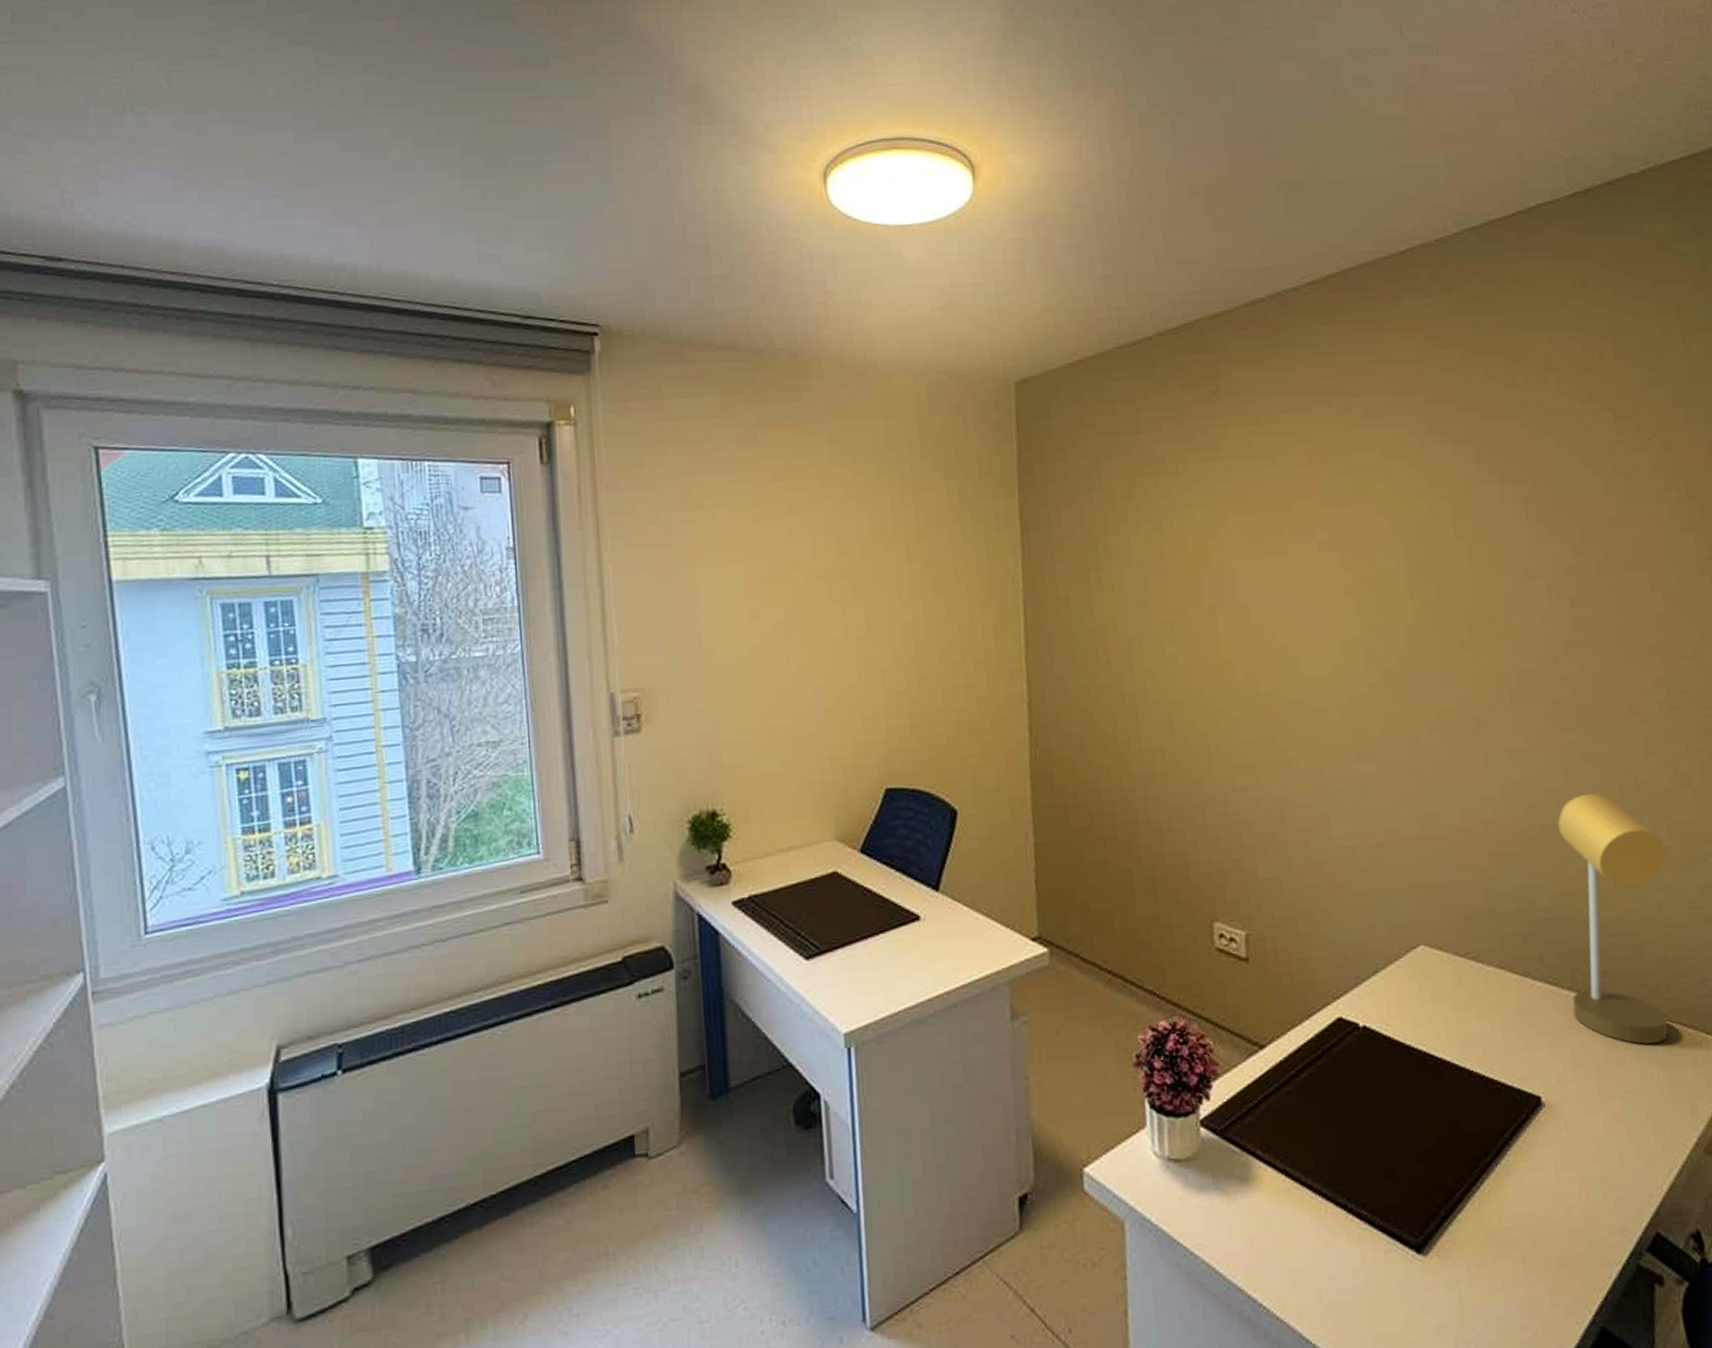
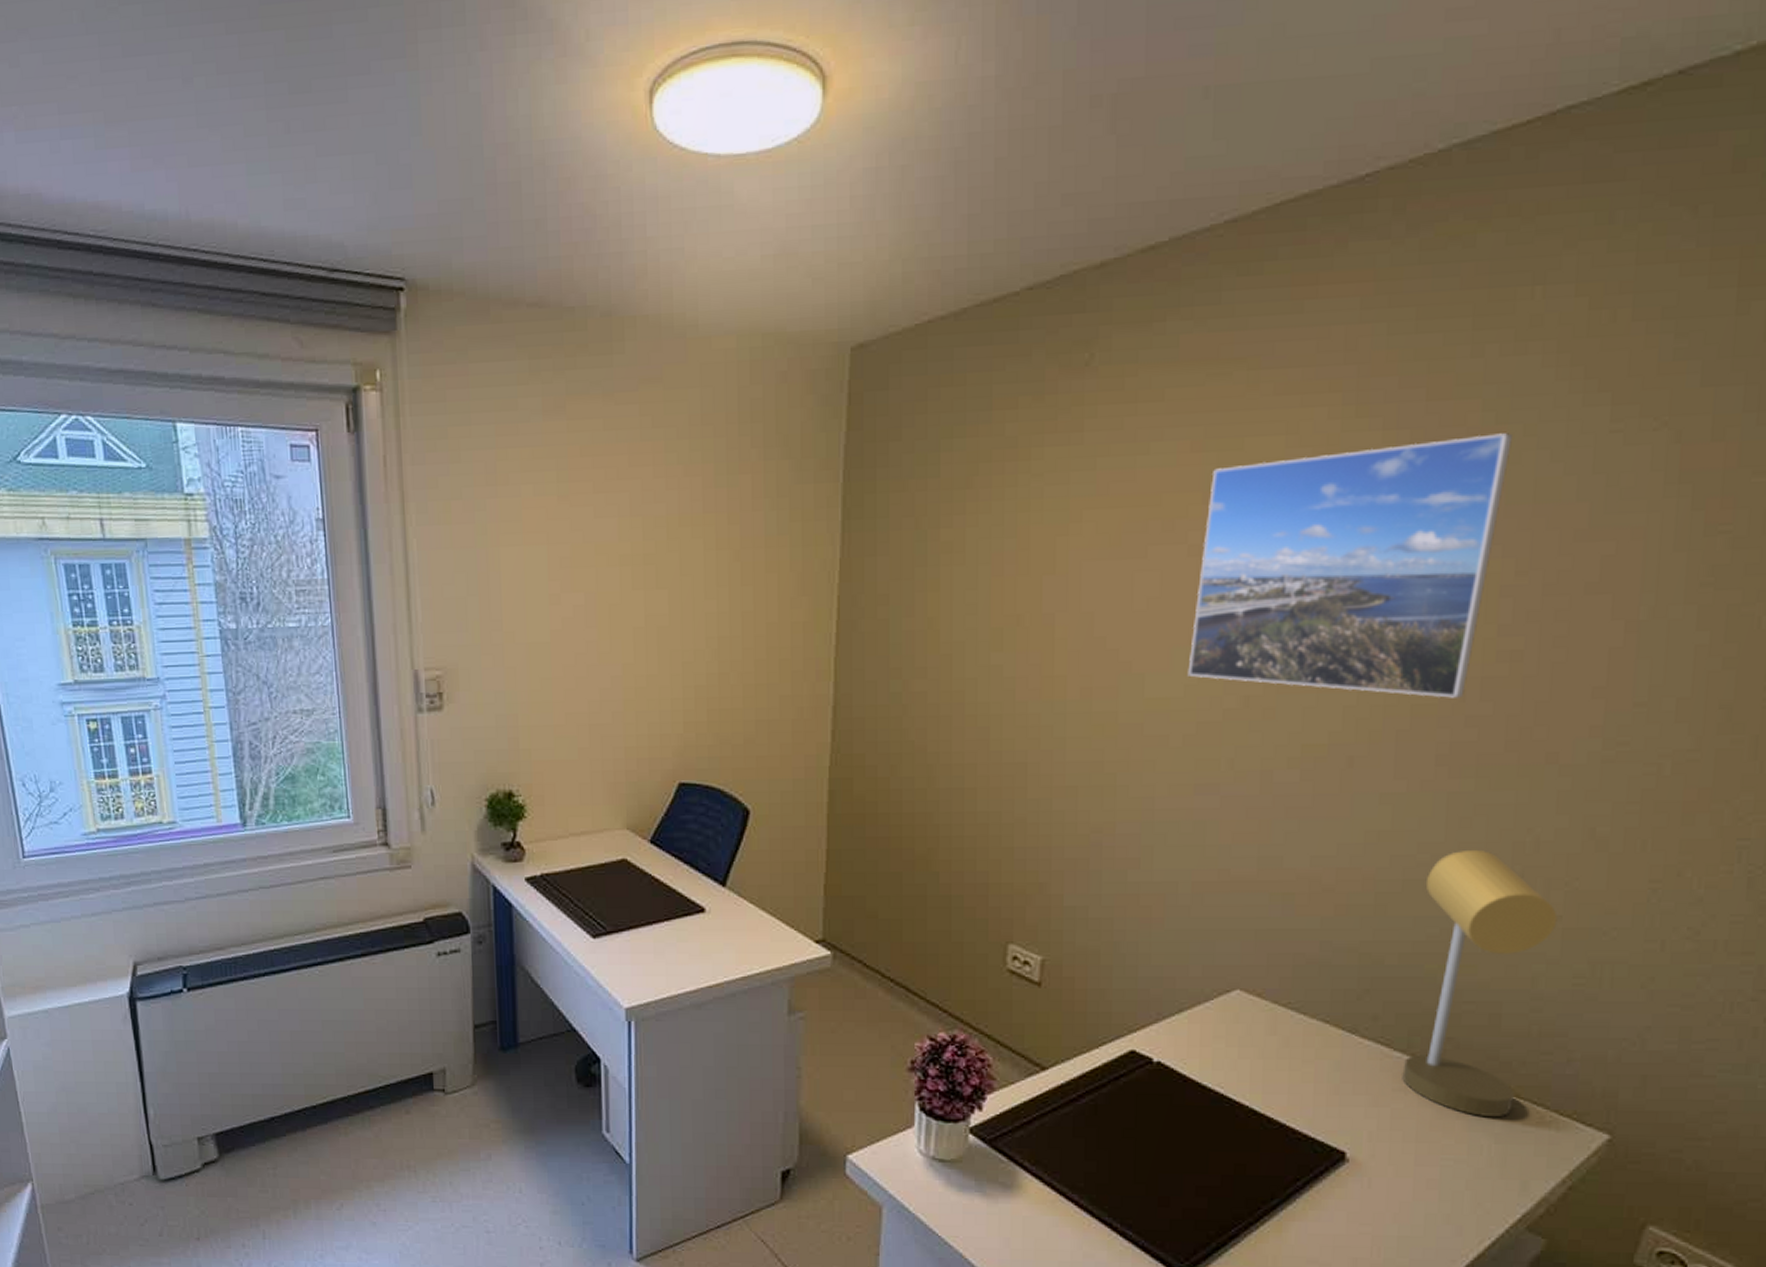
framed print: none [1328,444,1556,662] -> present [1187,433,1512,698]

